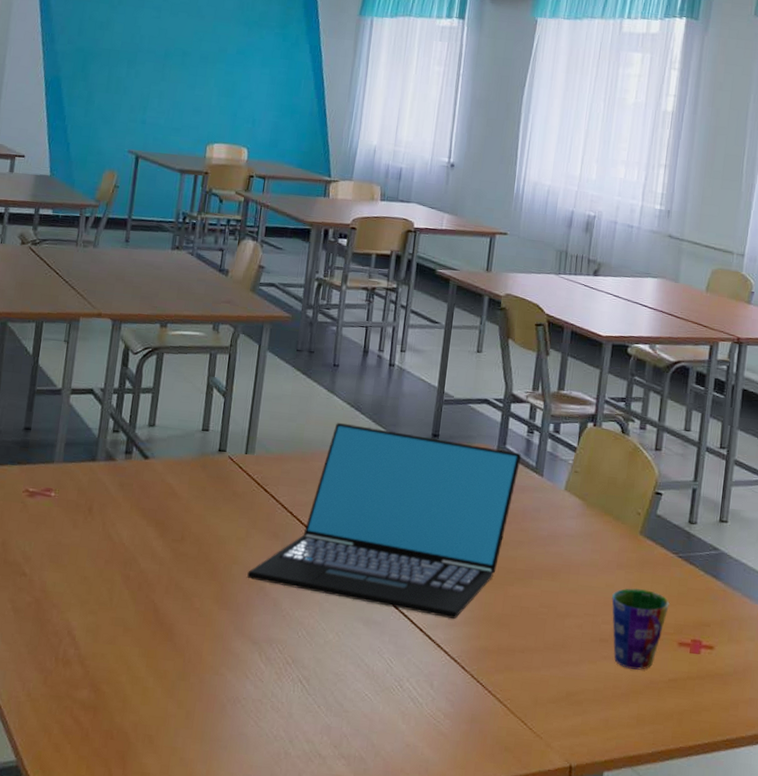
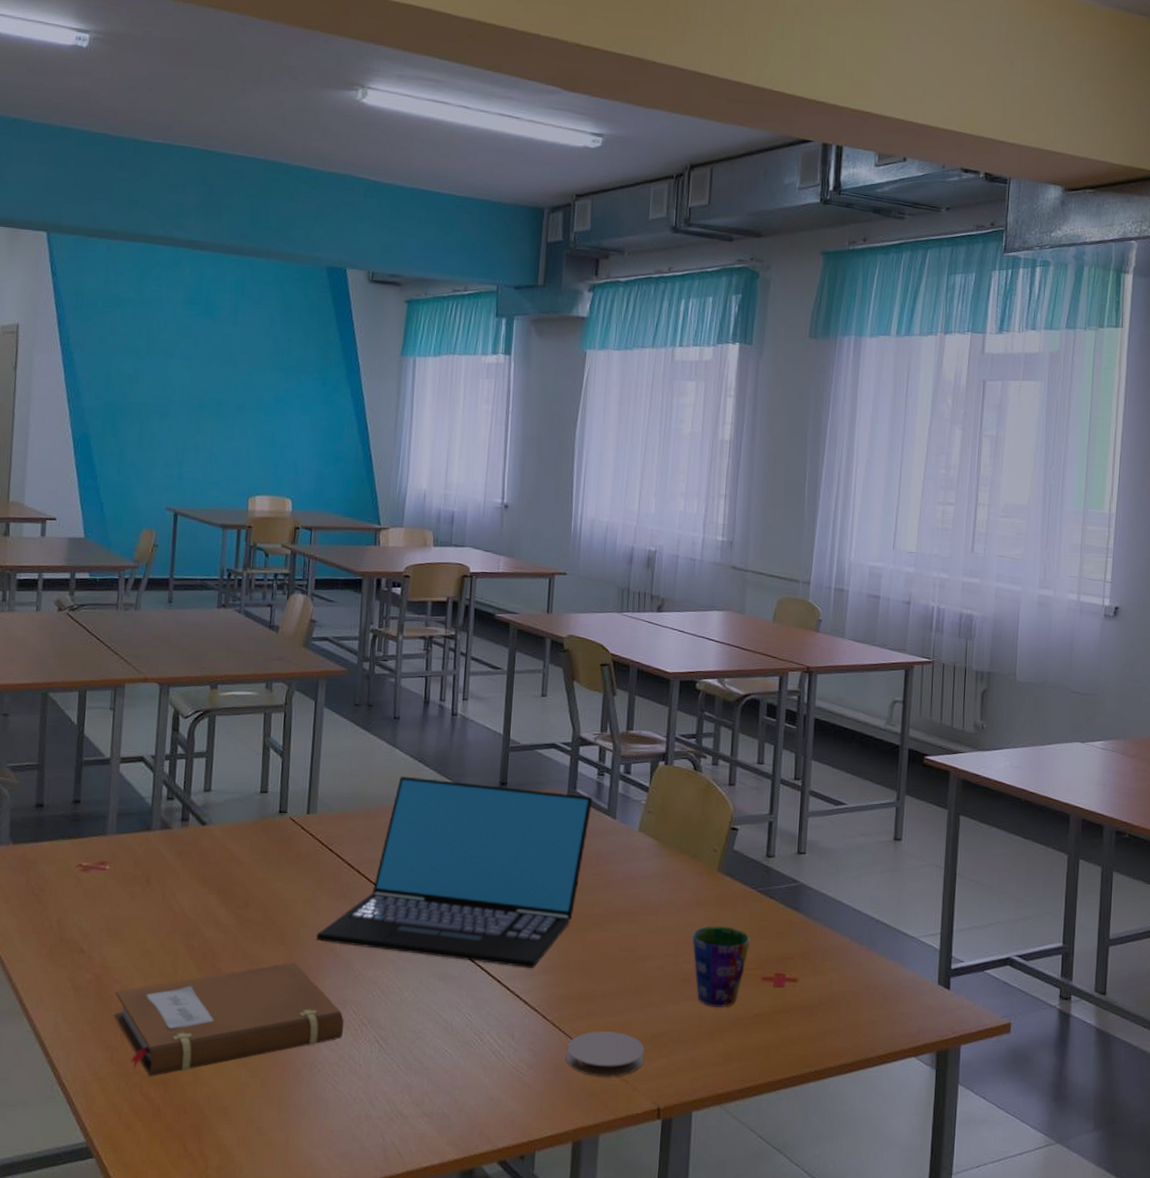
notebook: none [50,597,269,701] -> present [114,962,344,1077]
coaster: none [482,685,560,732] -> present [566,1031,645,1077]

